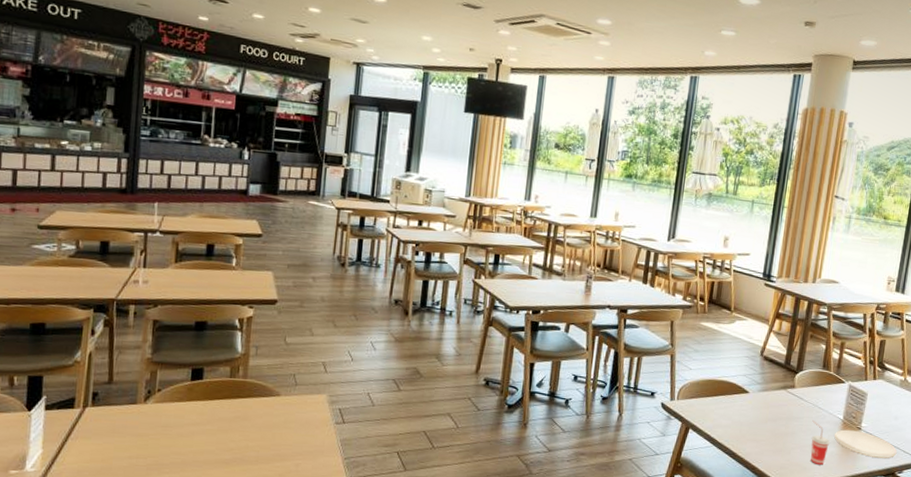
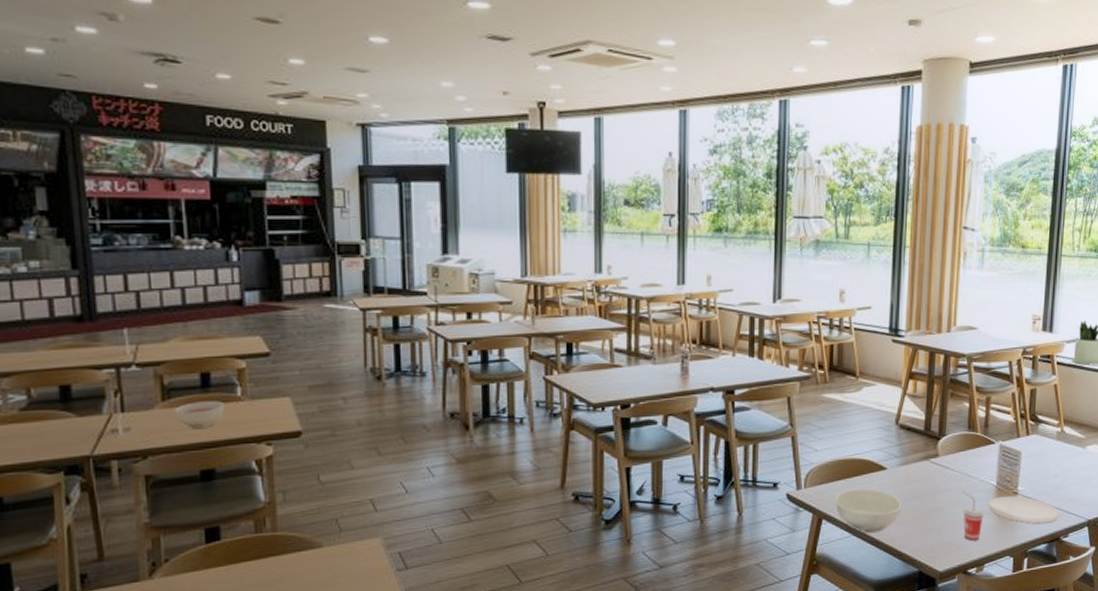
bowl: none [183,266,222,289] -> present [174,401,225,430]
bowl: none [701,406,759,446] -> present [834,488,902,533]

